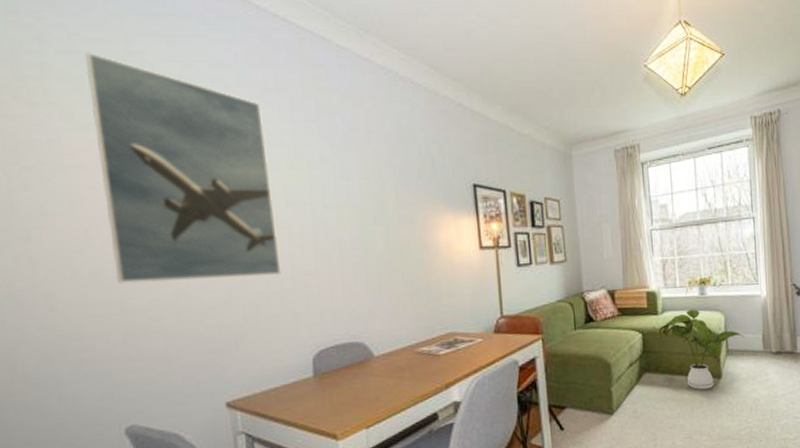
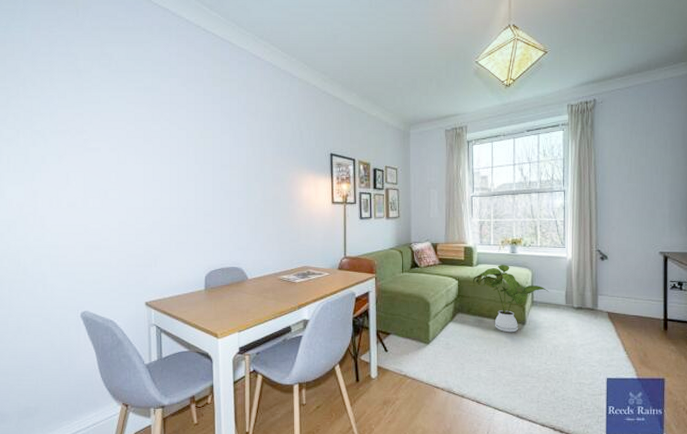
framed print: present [84,53,281,284] -> none [76,54,189,214]

